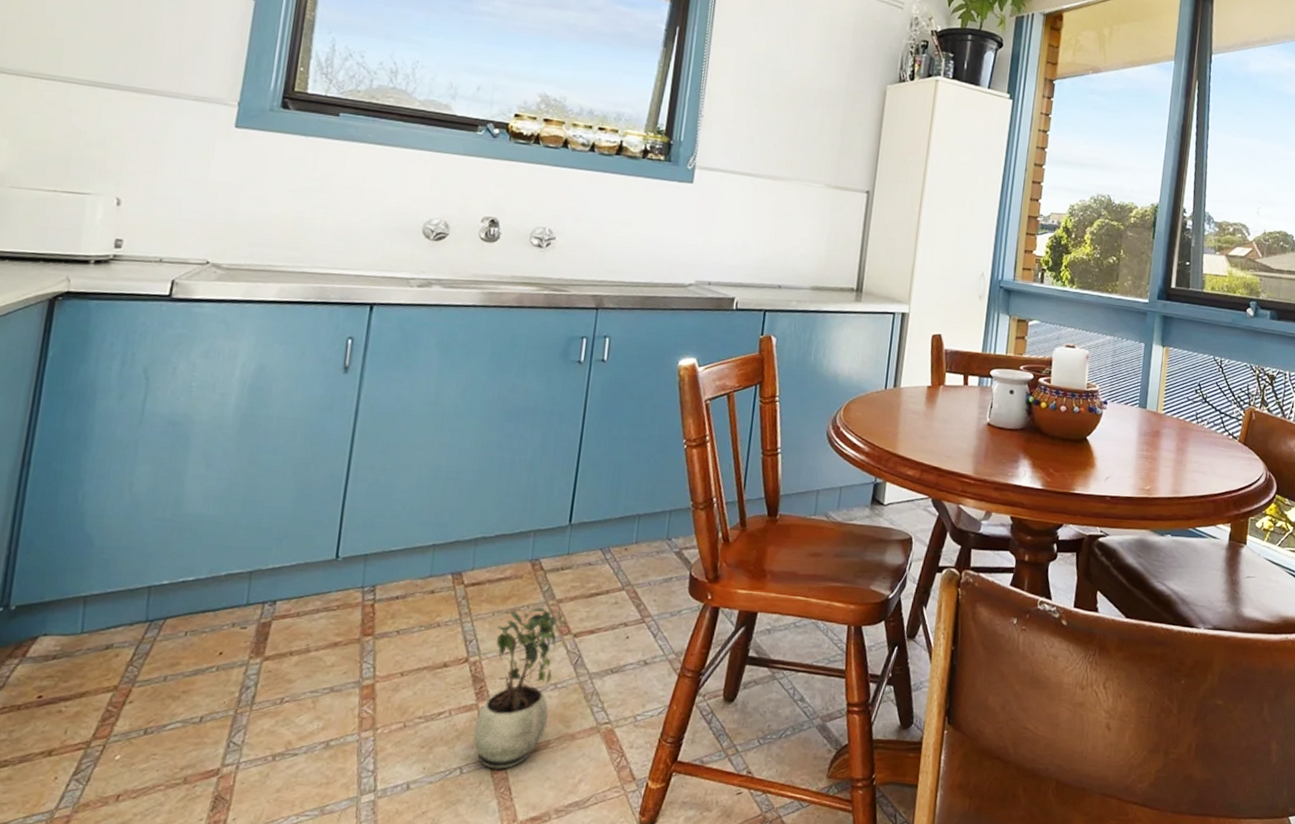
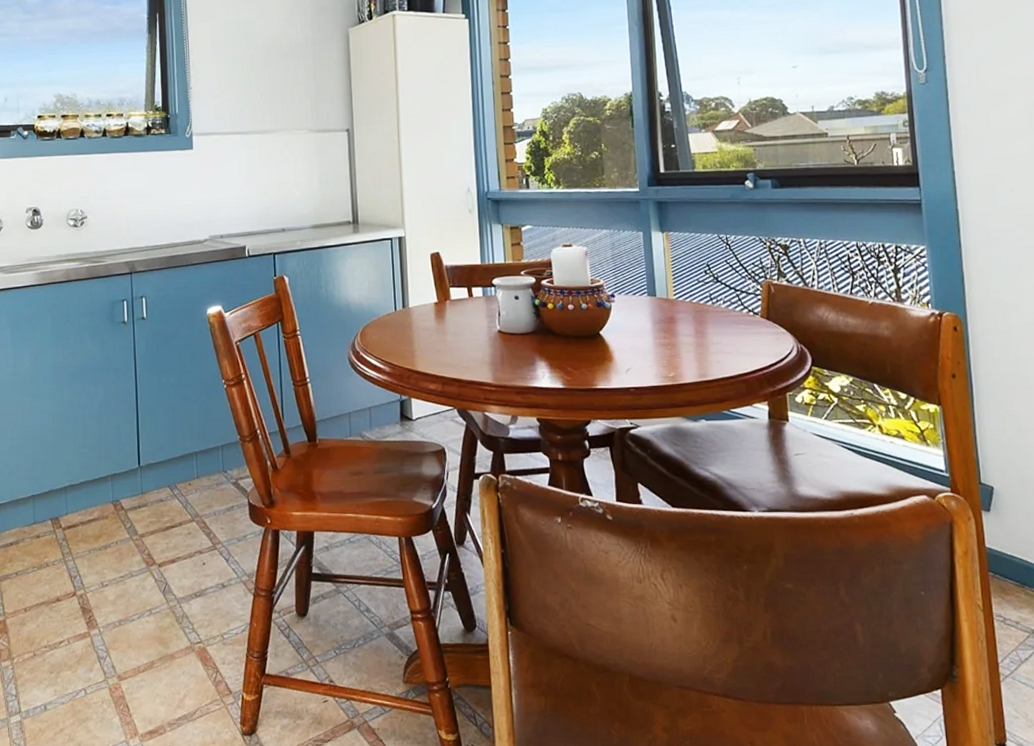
potted plant: present [473,599,563,769] -> none [90,535,149,689]

